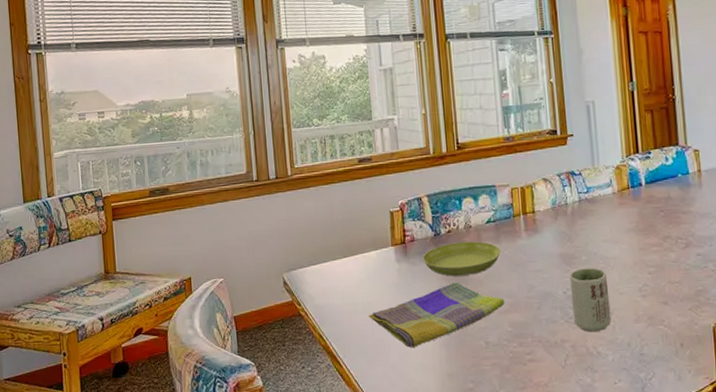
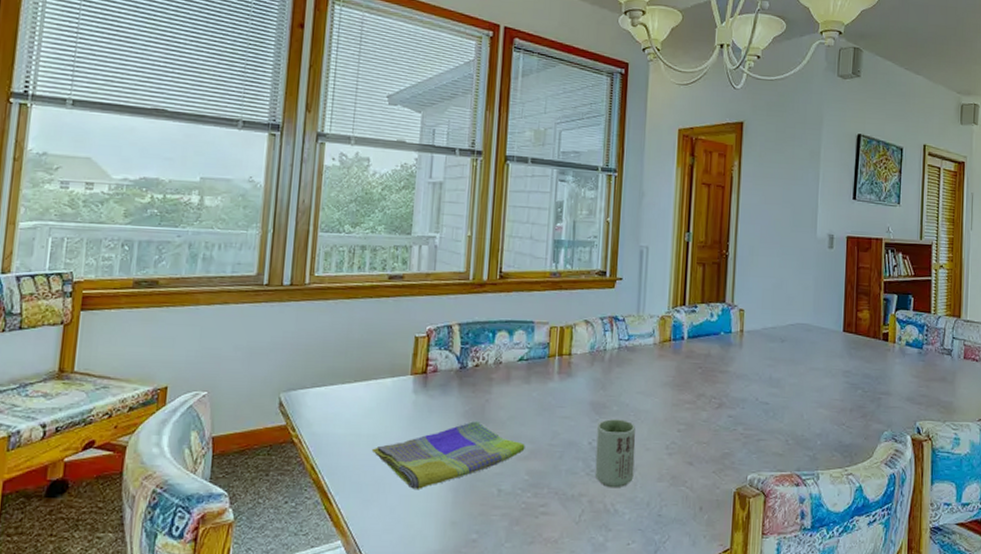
saucer: present [422,241,501,276] -> none [443,378,529,415]

